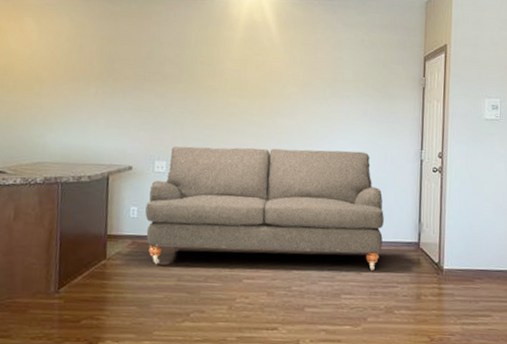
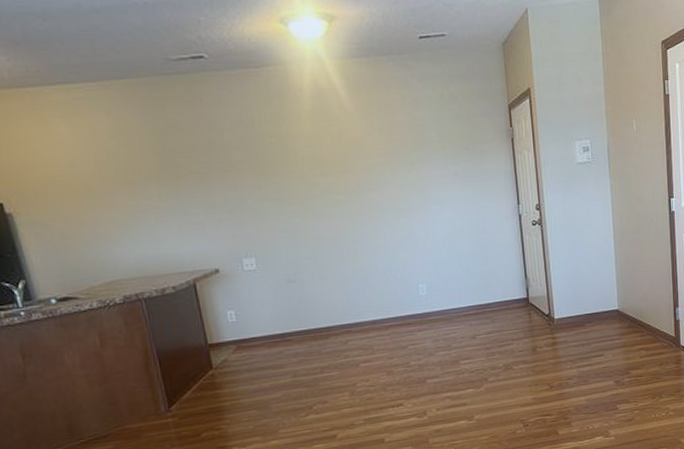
sofa: present [145,146,384,272] -> none [243,215,493,366]

